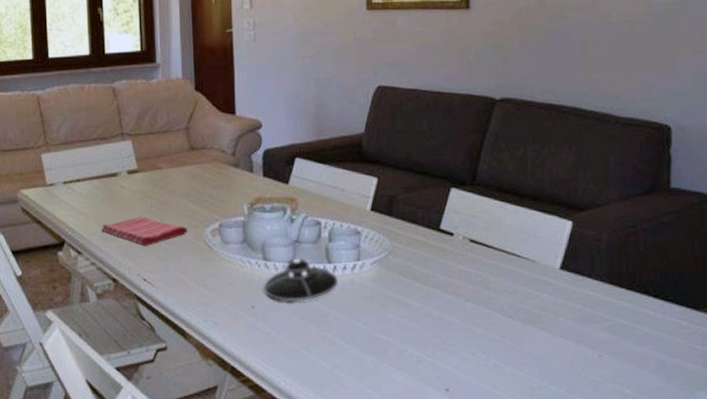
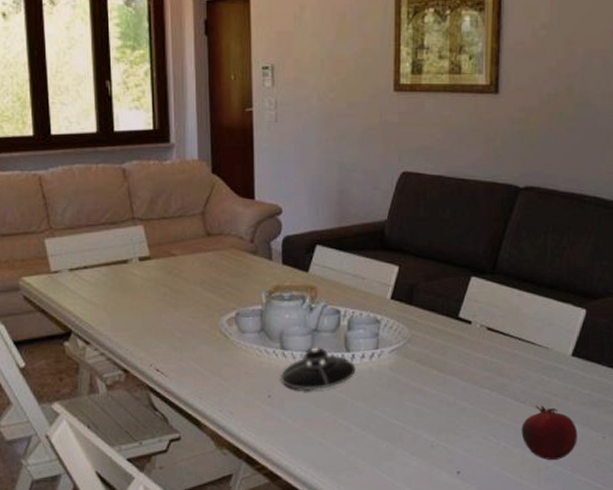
dish towel: present [101,216,187,246] -> none [110,305,203,335]
fruit: none [511,320,572,379] -> present [521,405,578,460]

